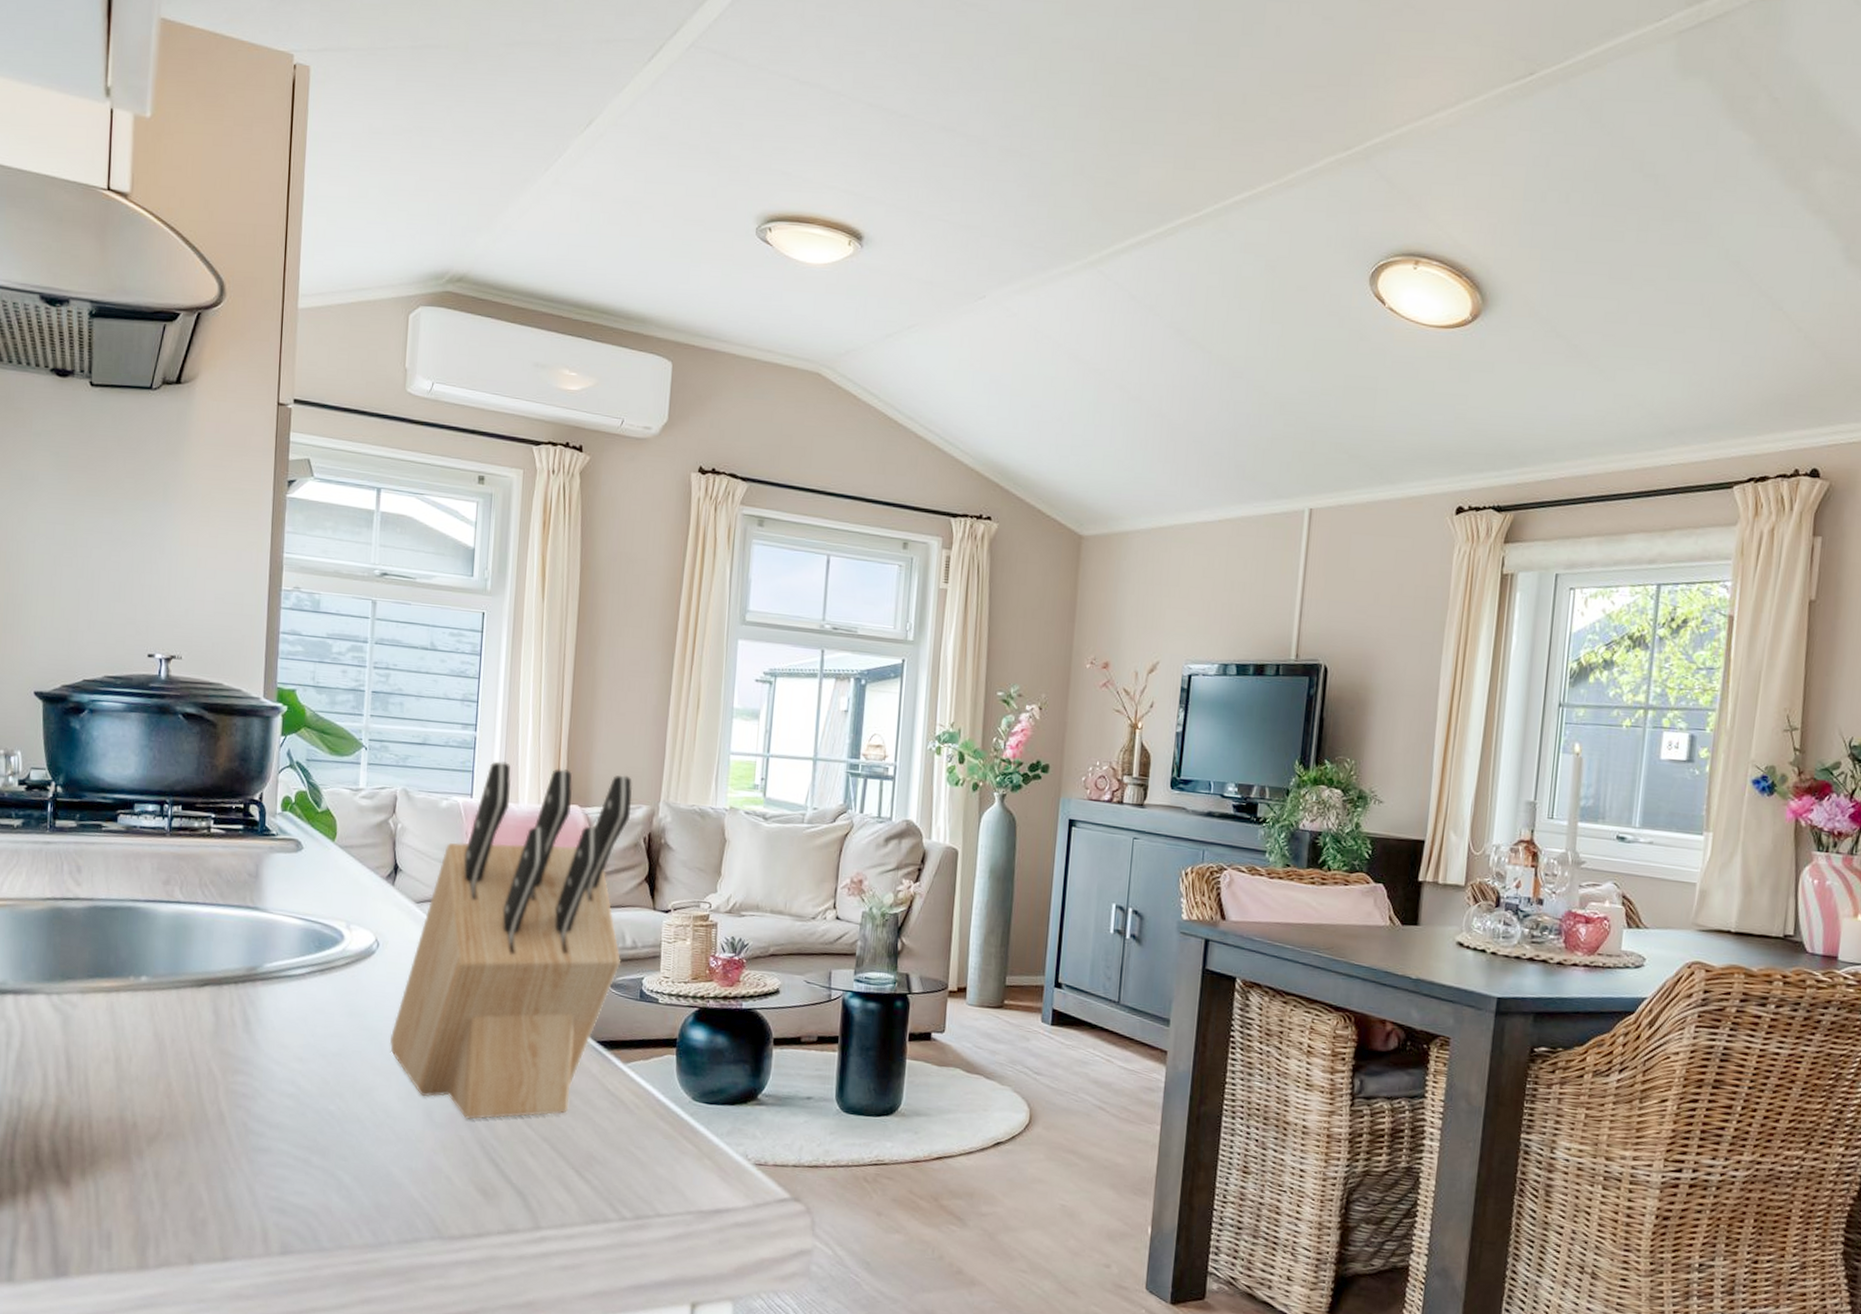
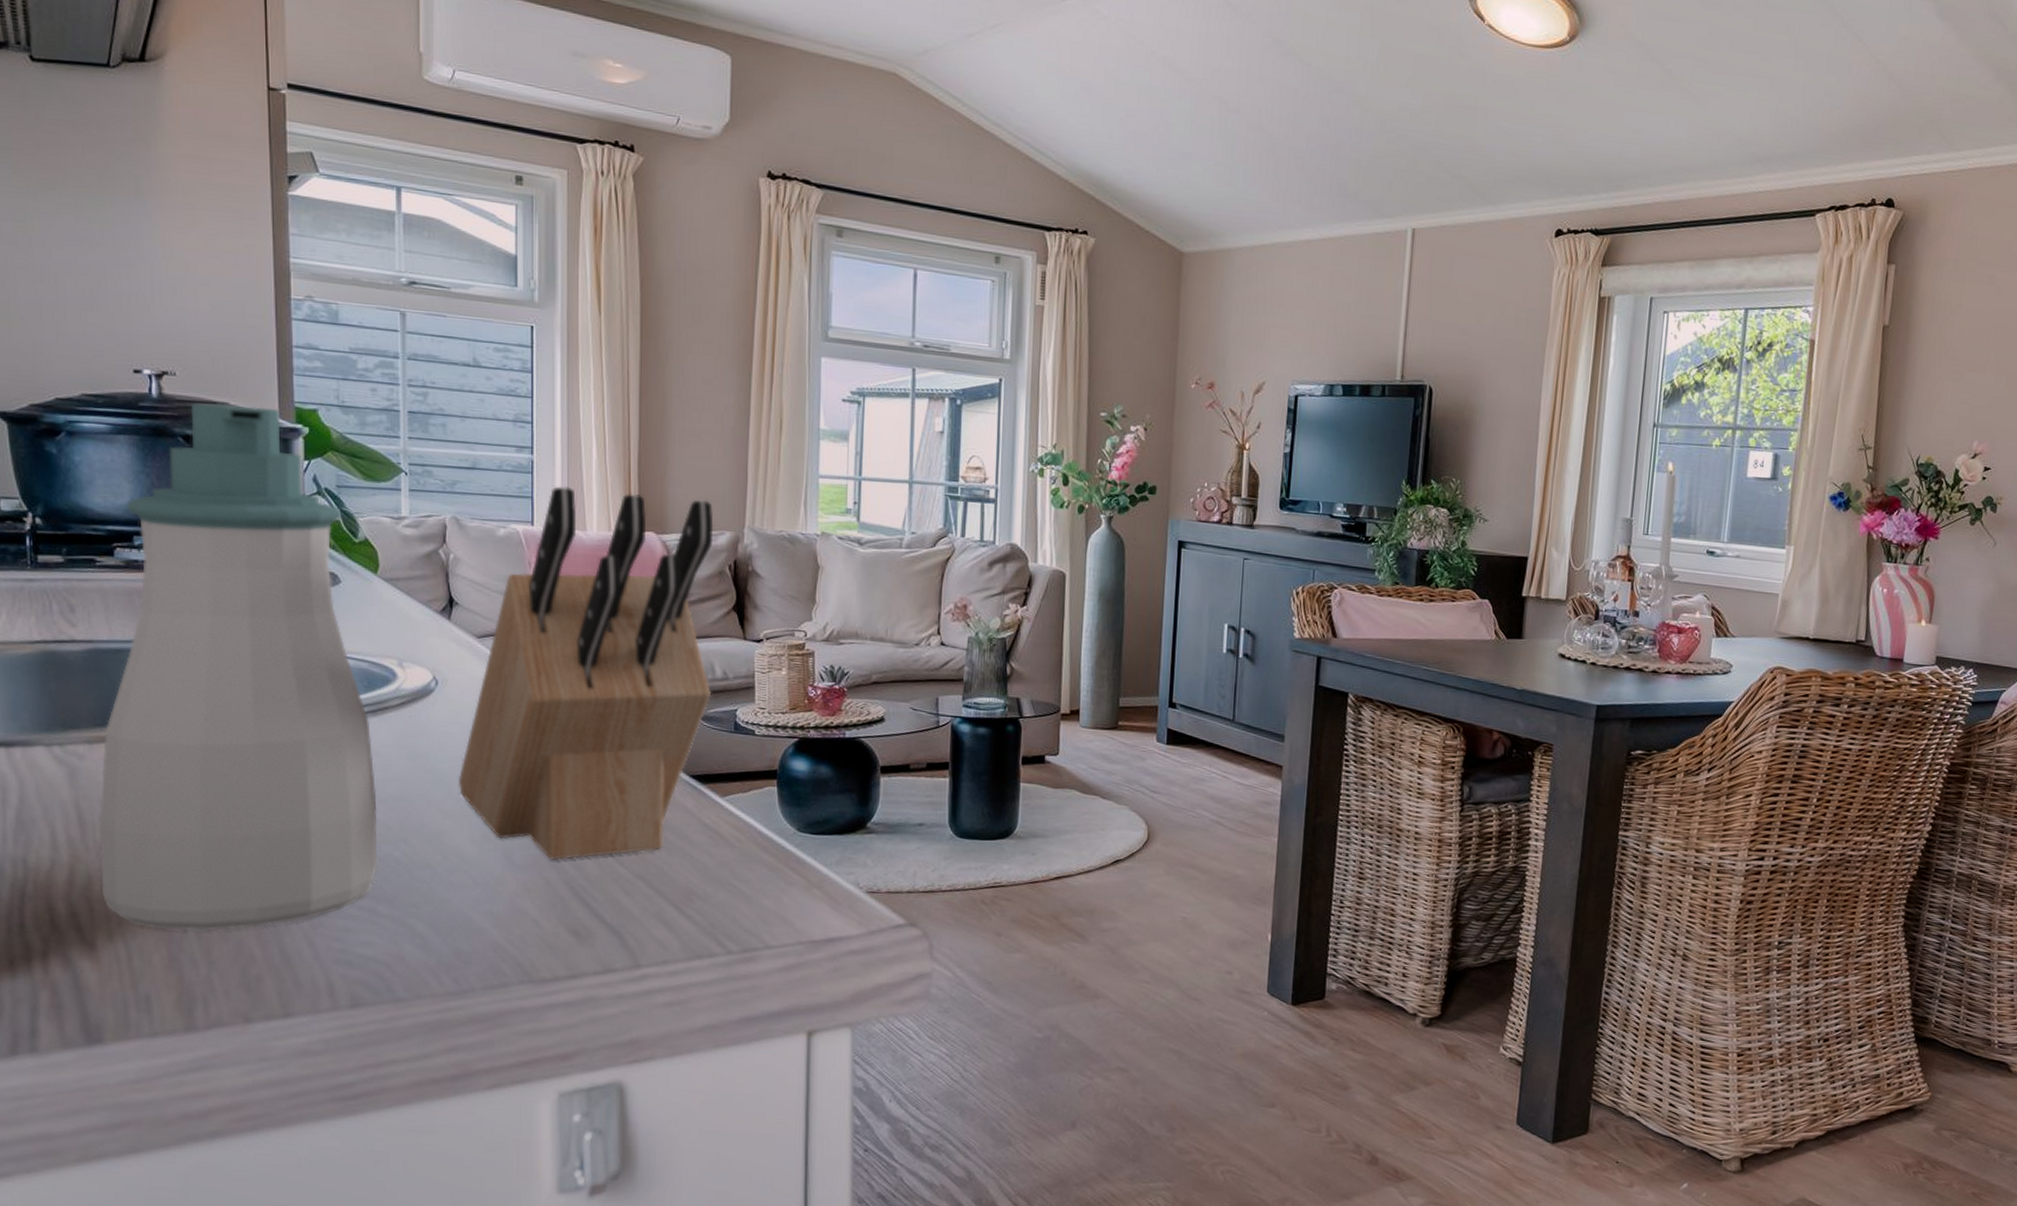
soap bottle: none [80,683,318,1175] -> present [99,403,377,932]

